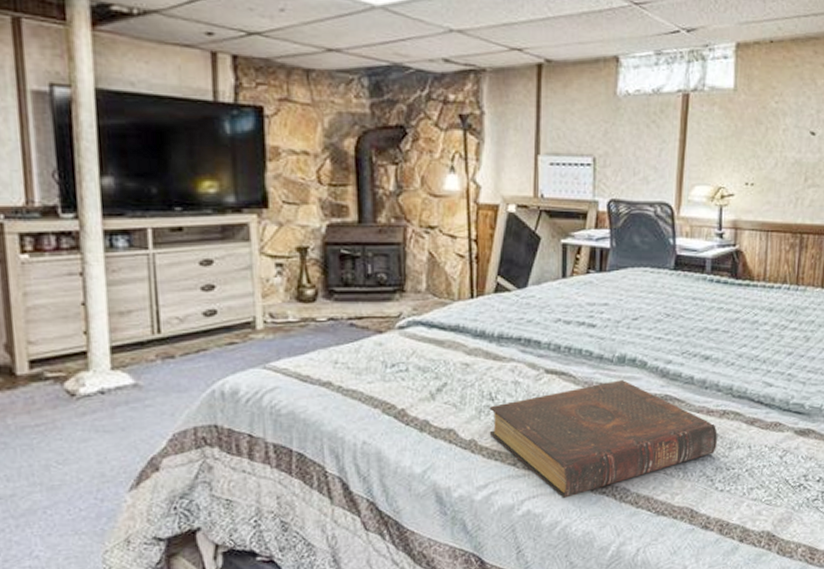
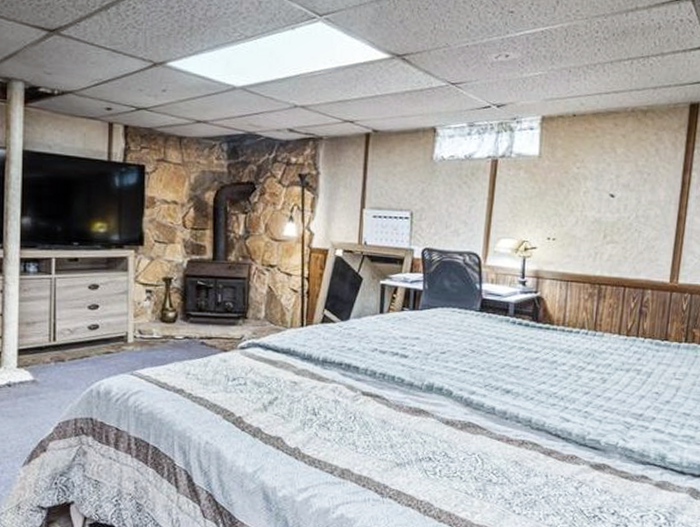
book: present [489,380,717,498] -> none [311,406,516,507]

